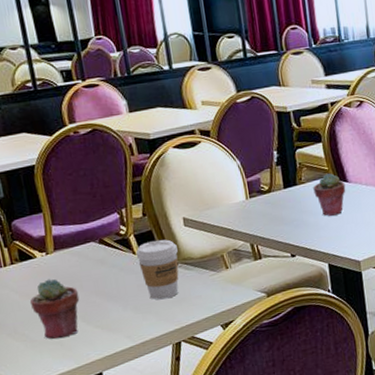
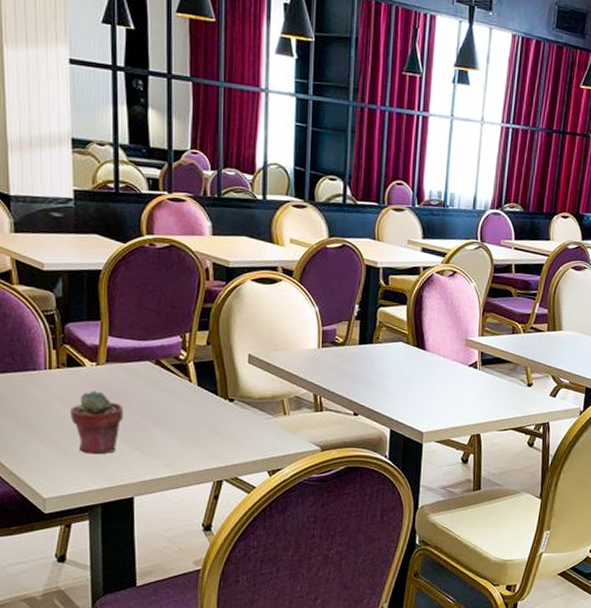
coffee cup: present [136,239,179,300] -> none [192,371,237,434]
potted succulent: present [313,173,346,216] -> none [389,338,423,382]

